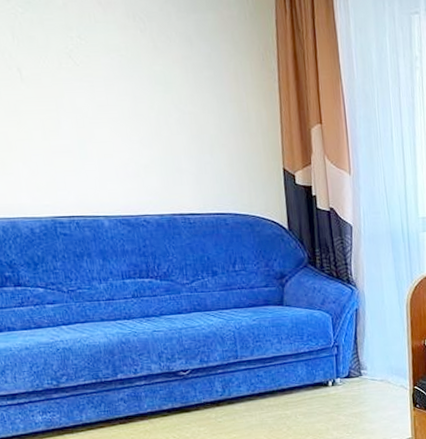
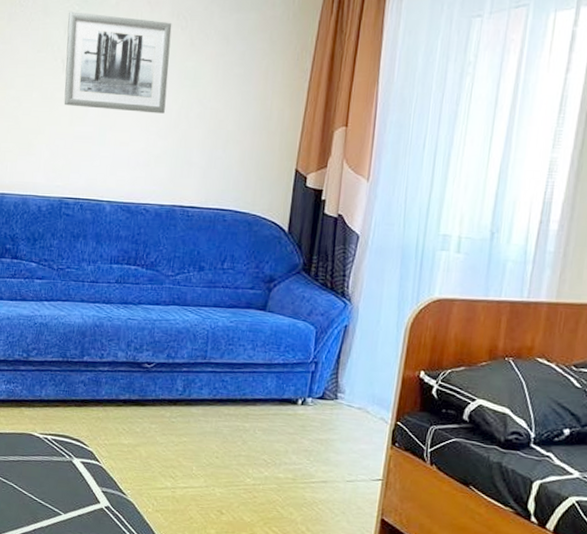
wall art: none [11,14,143,122] -> present [64,12,172,114]

